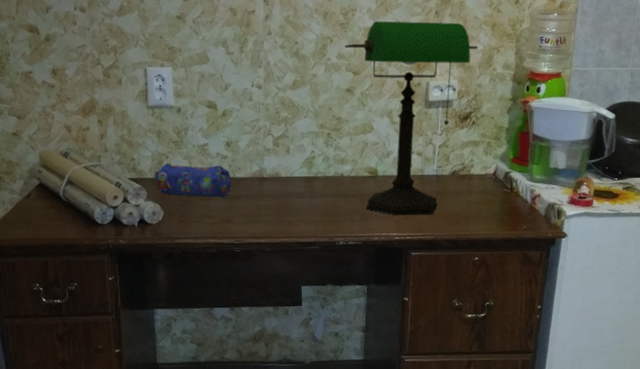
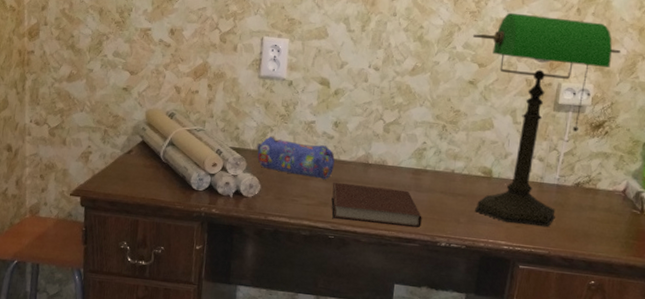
notebook: none [231,198,319,234] -> present [331,181,422,228]

